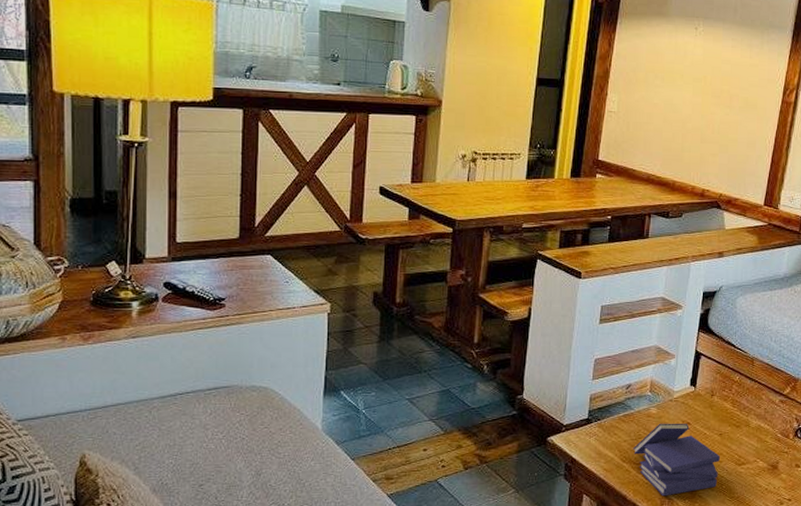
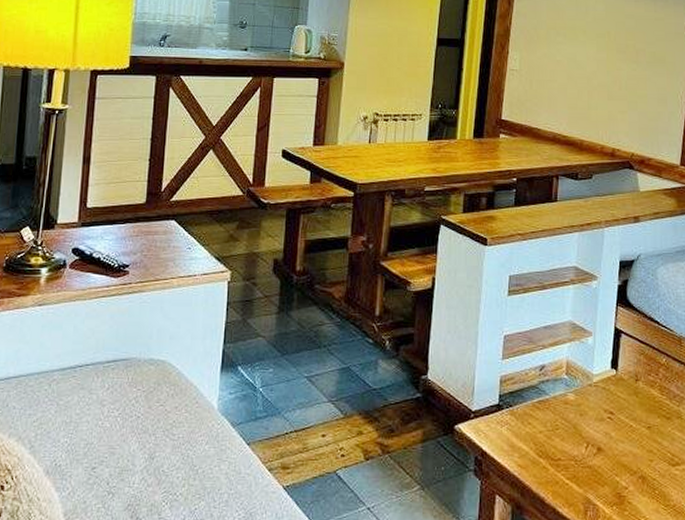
book: present [632,423,720,497] -> none [549,412,650,501]

